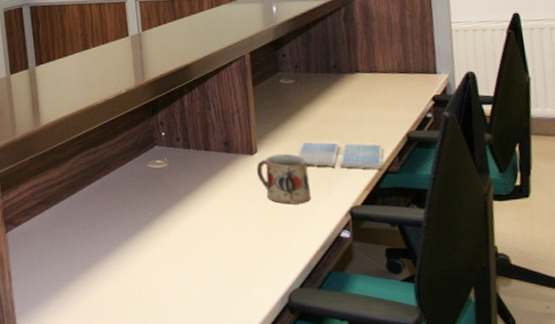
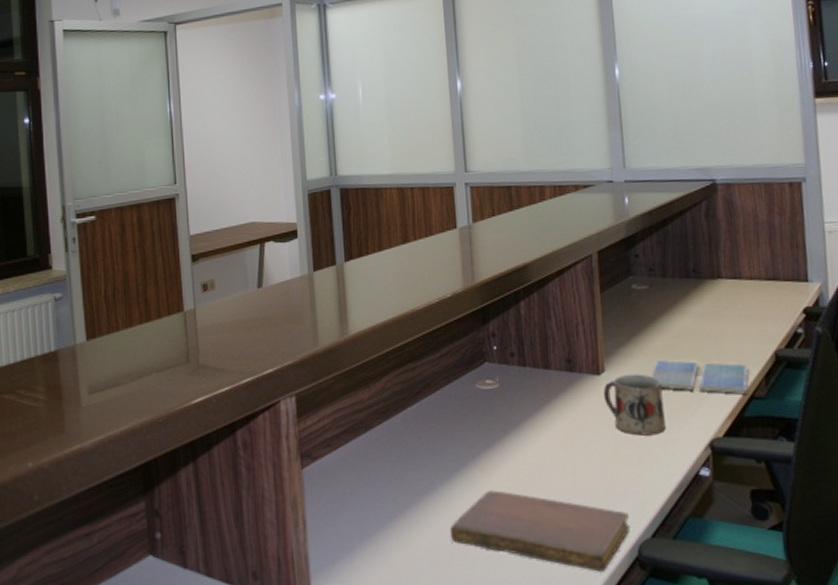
notebook: none [128,249,281,315] -> present [449,490,630,572]

